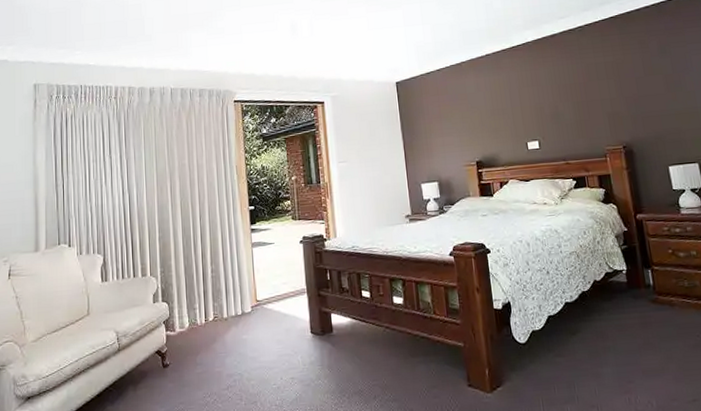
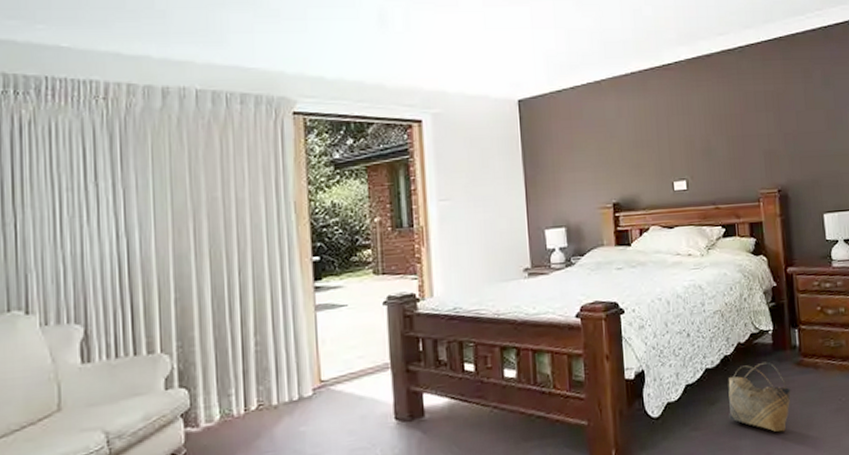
basket: none [587,298,649,363] -> present [728,362,792,432]

